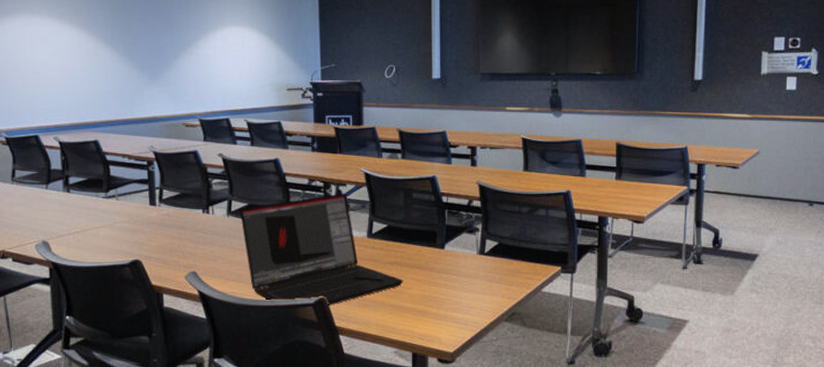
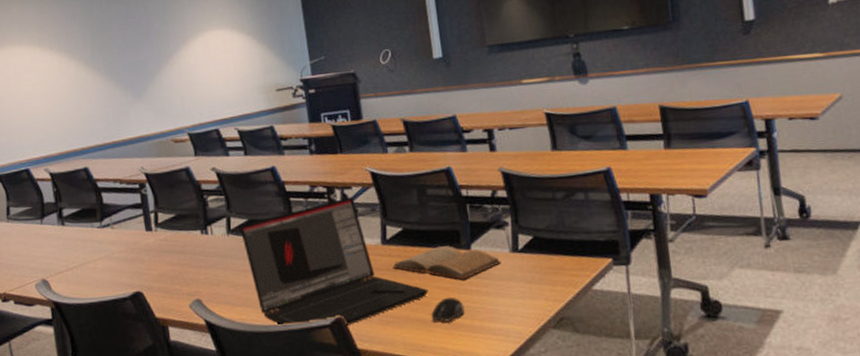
book: none [375,244,469,274] -> present [392,246,501,280]
computer mouse: none [402,288,433,309] -> present [430,297,465,322]

